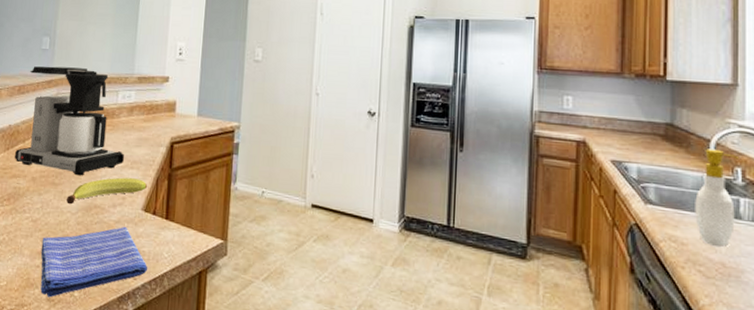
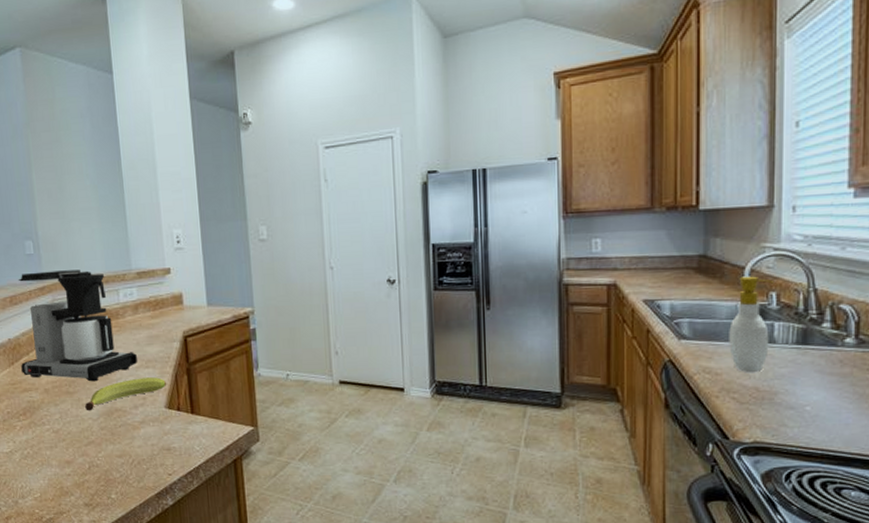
dish towel: present [40,227,147,298] -> none [67,426,181,503]

